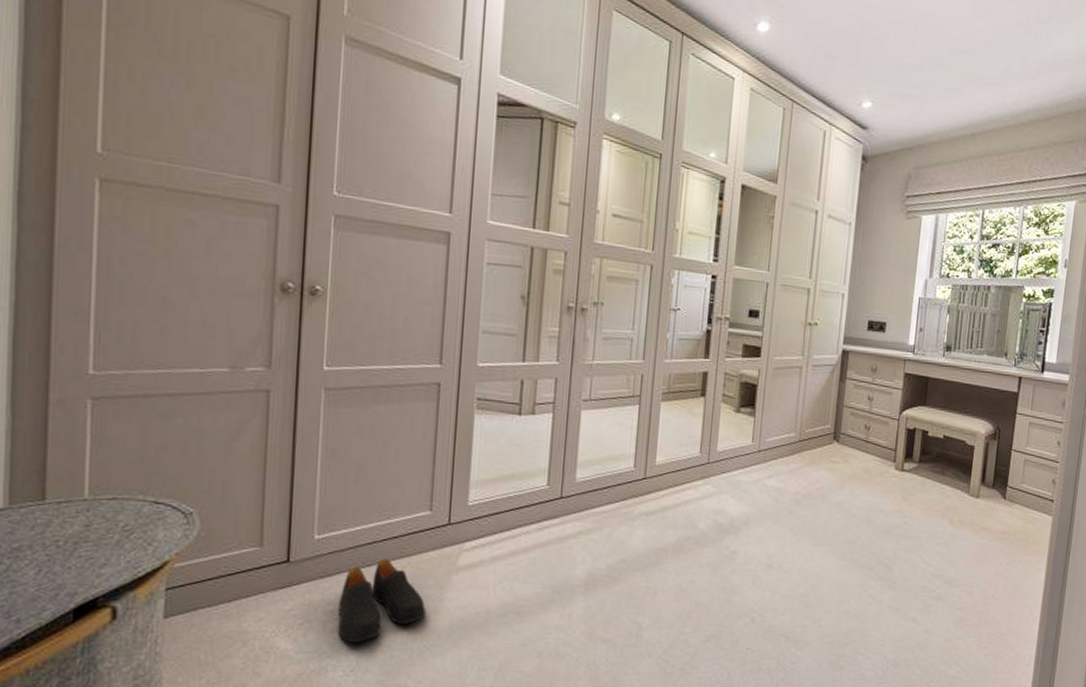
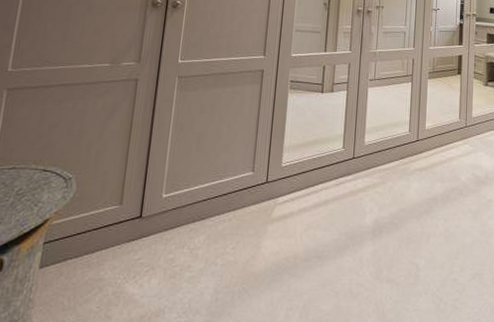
shoes: present [337,559,426,644] -> none [175,213,246,288]

